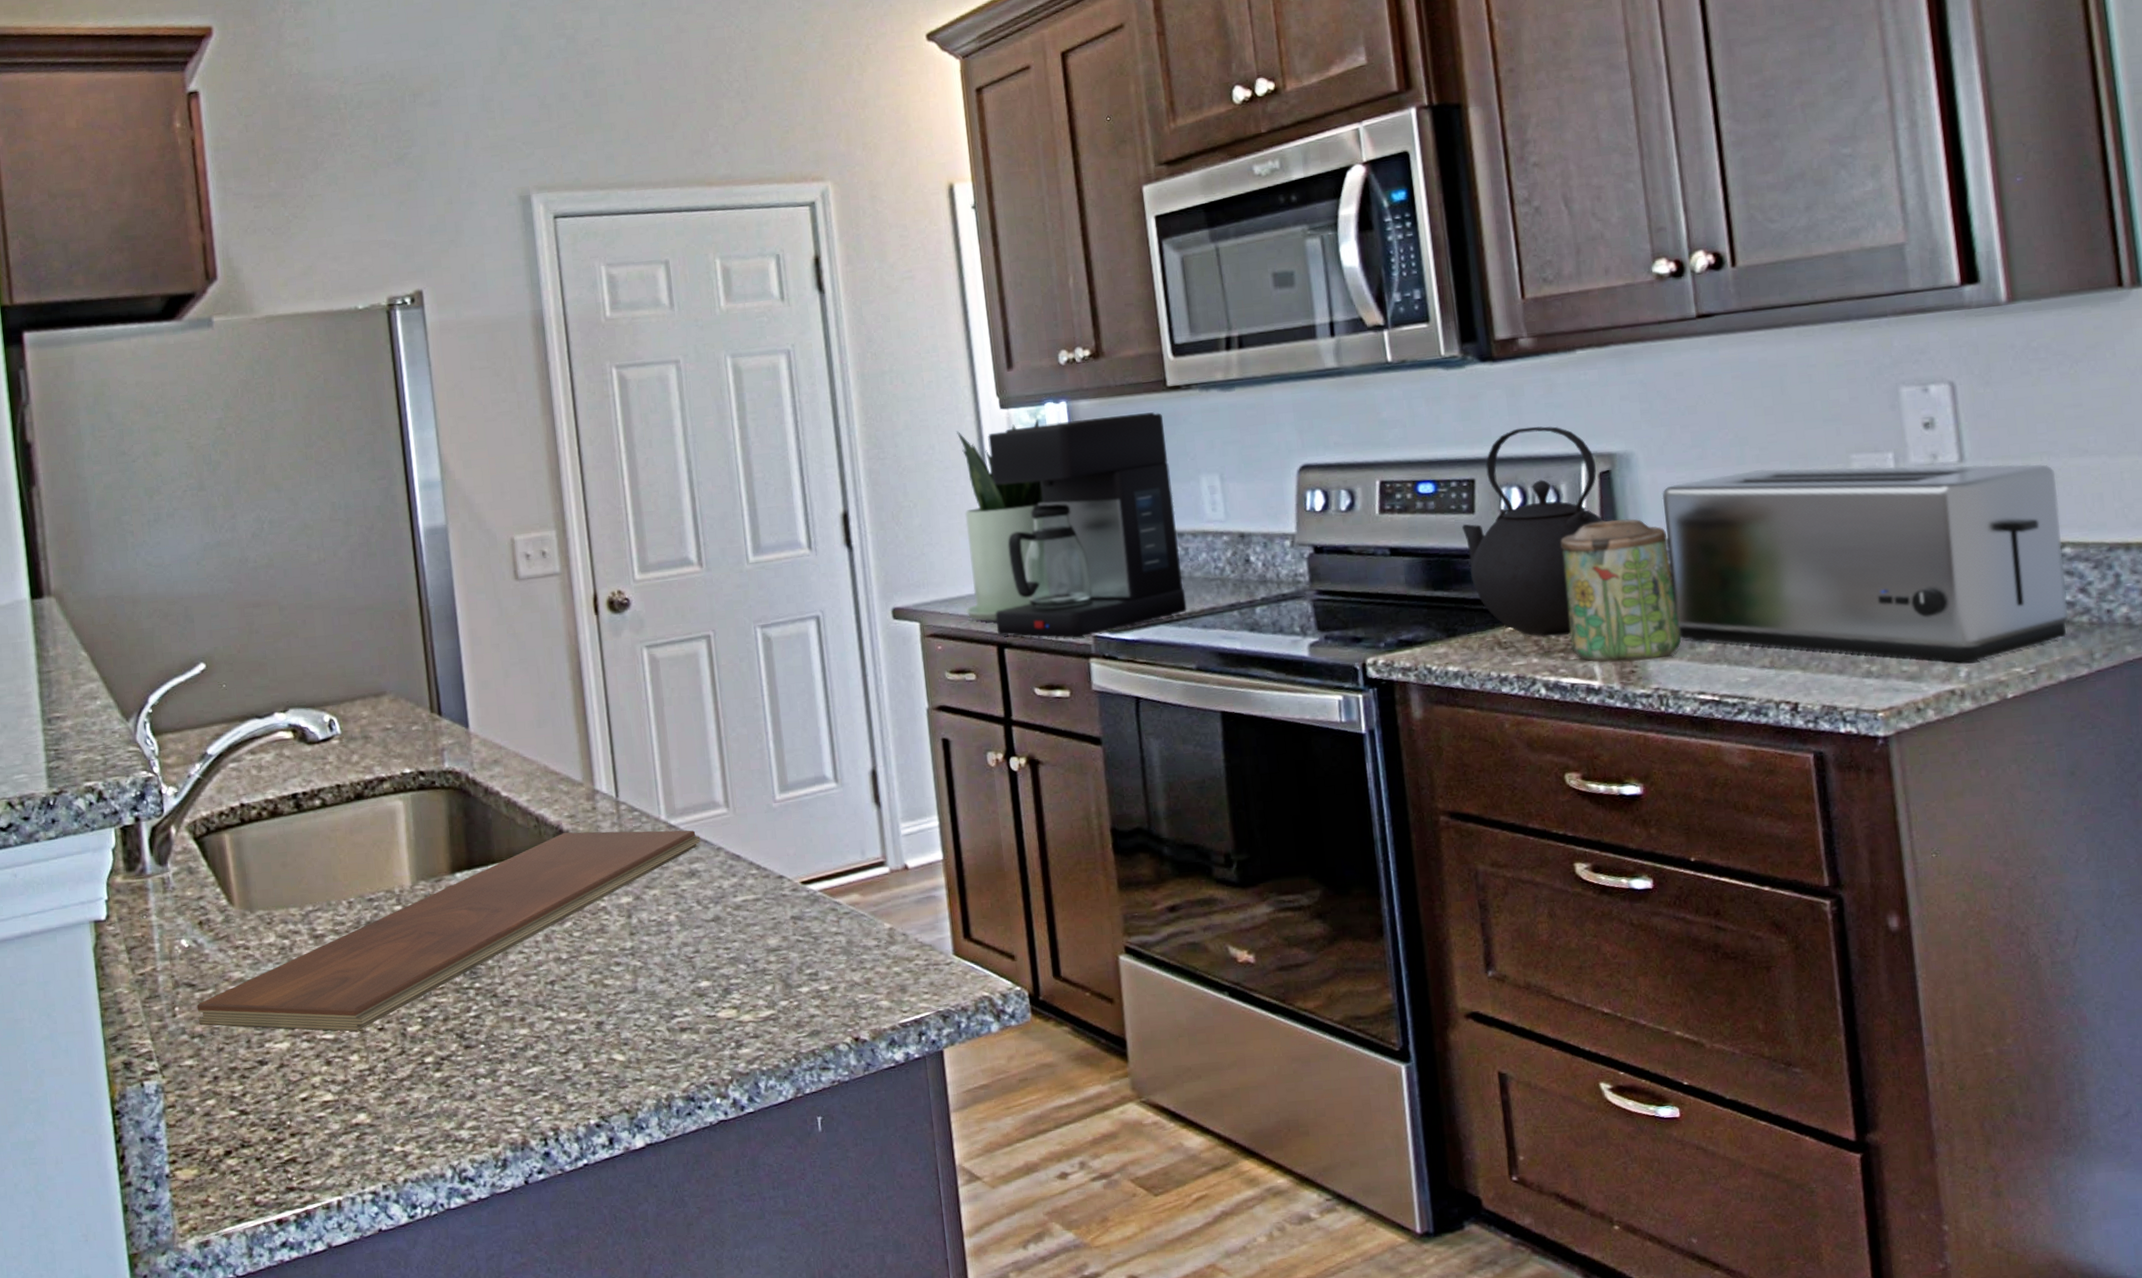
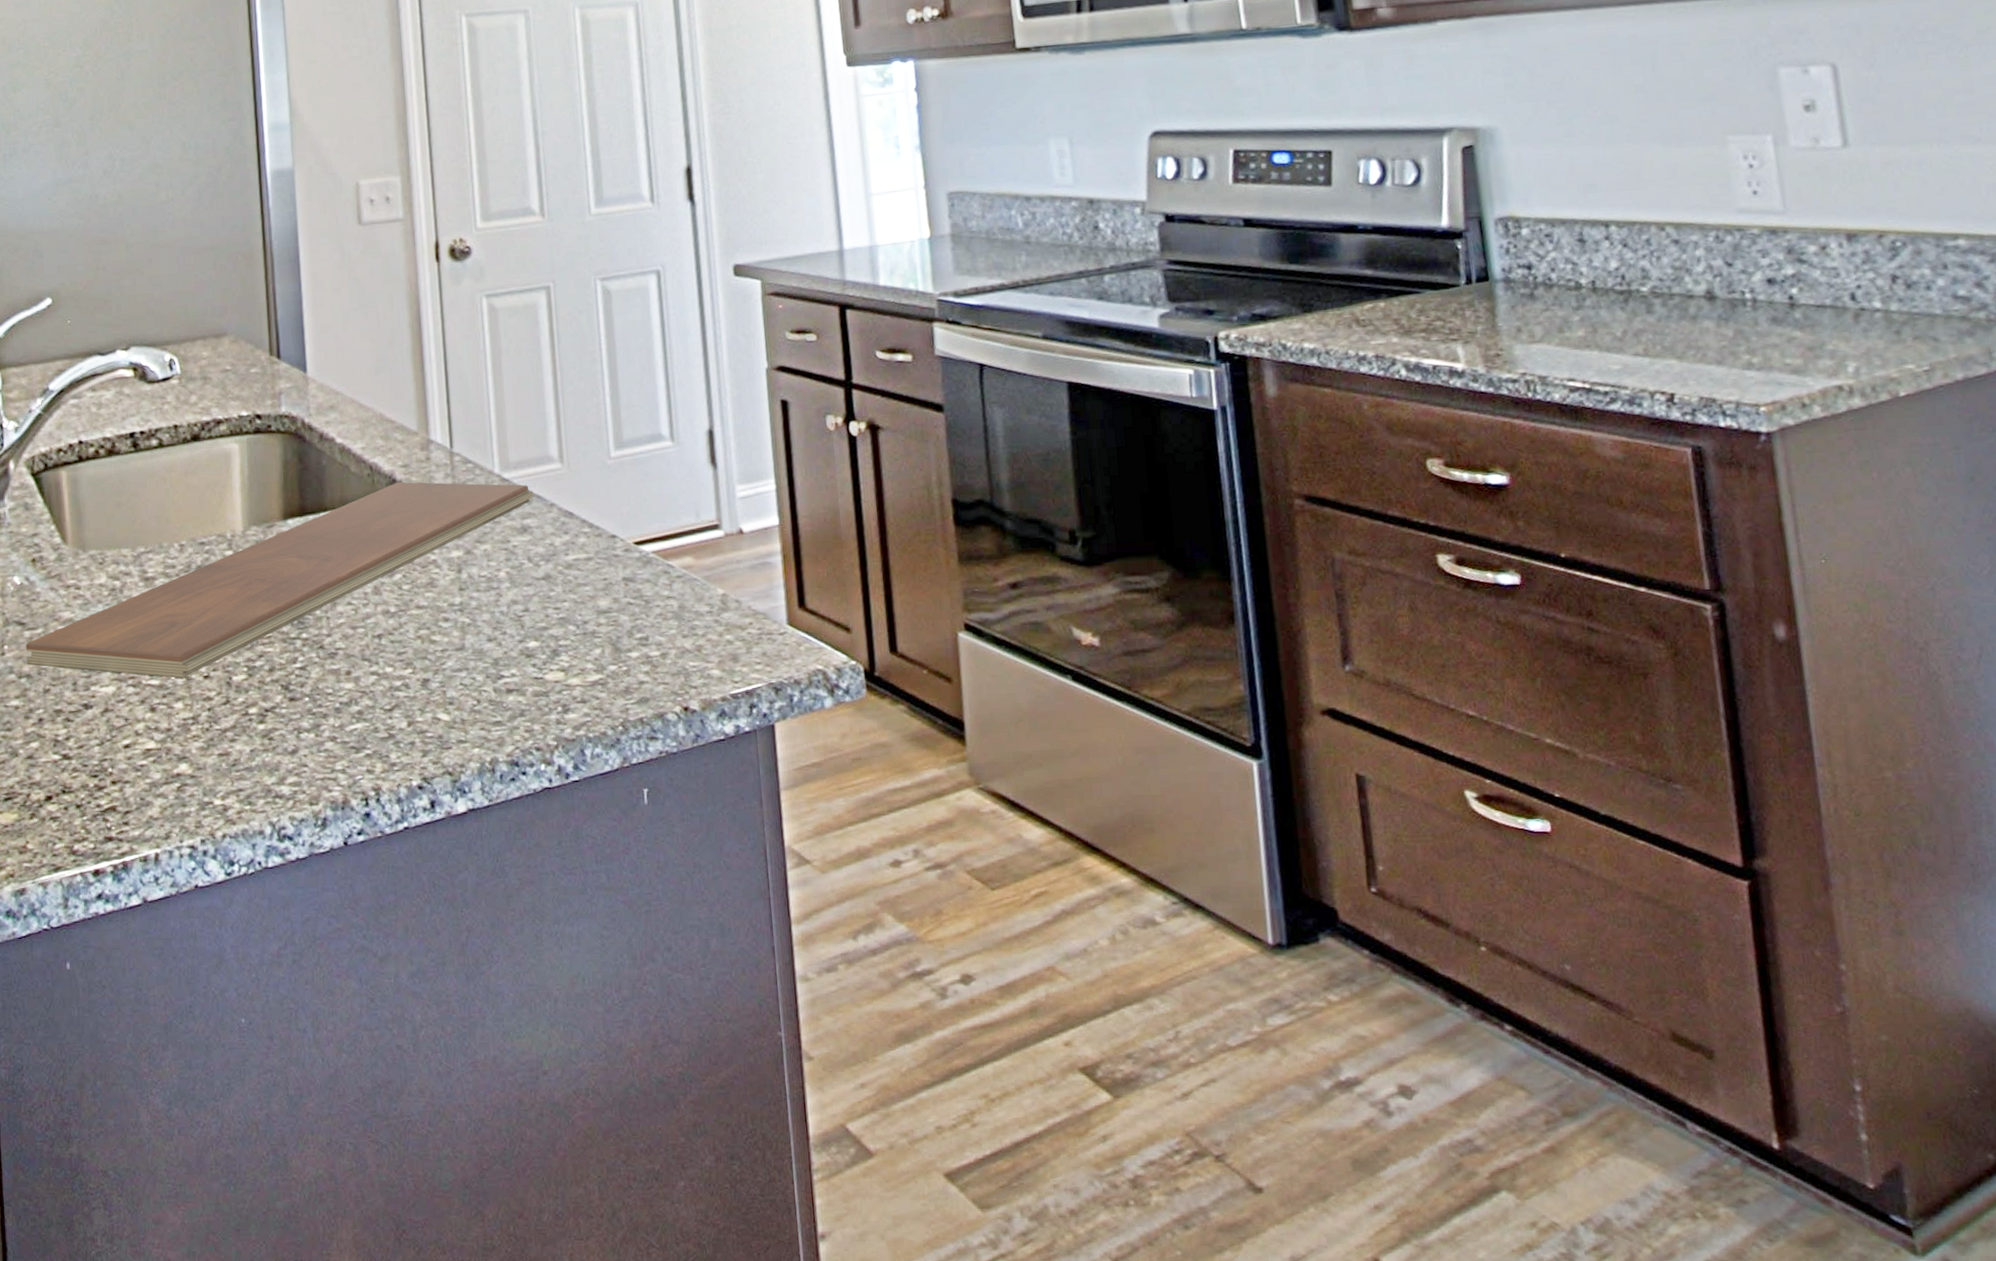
planter: present [957,419,1044,622] -> none [802,78,889,282]
coffee maker: present [988,412,1187,638] -> none [834,74,1034,301]
kettle: present [1462,426,1604,636] -> none [1319,98,1467,315]
canister: present [1560,519,1682,664] -> none [1421,196,1550,346]
toaster: present [1662,464,2068,663] -> none [1528,149,1964,357]

